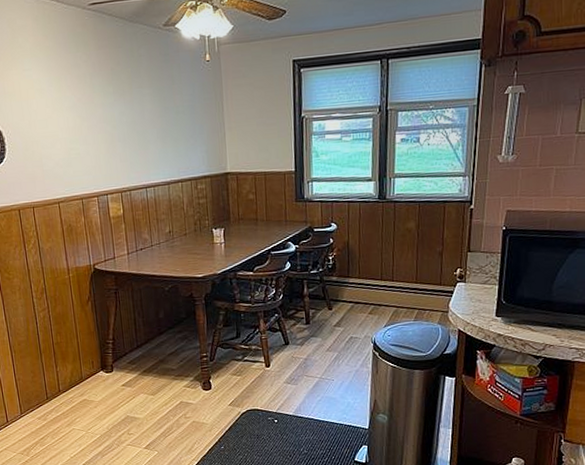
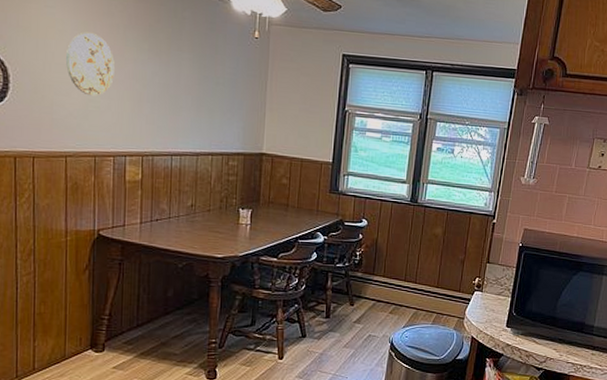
decorative plate: none [46,86,88,145] -> present [66,32,115,96]

